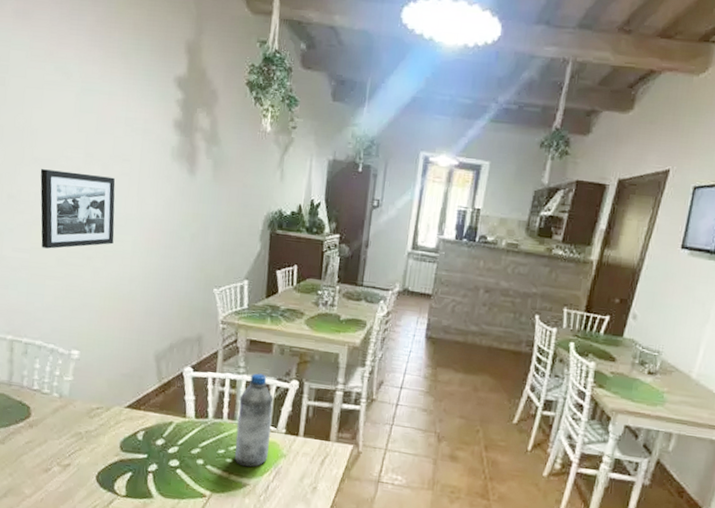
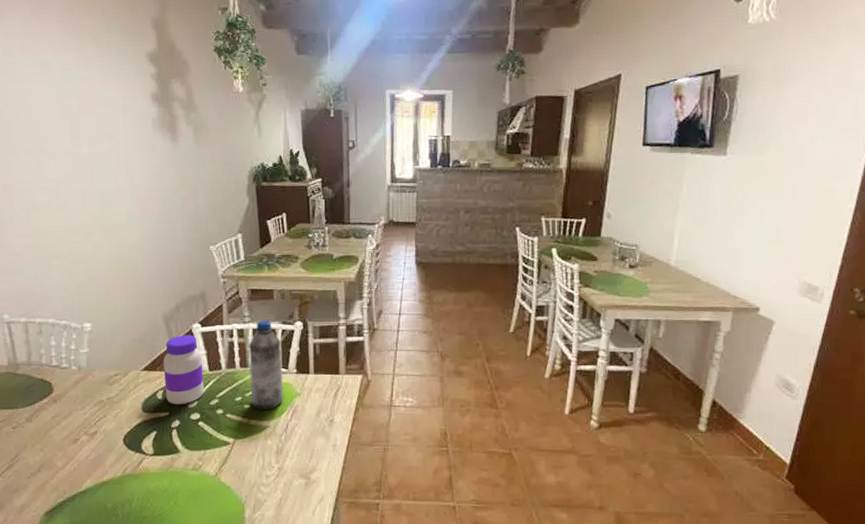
picture frame: present [40,169,115,249] -> none [31,155,110,231]
jar: none [146,377,190,449] -> present [163,335,204,405]

